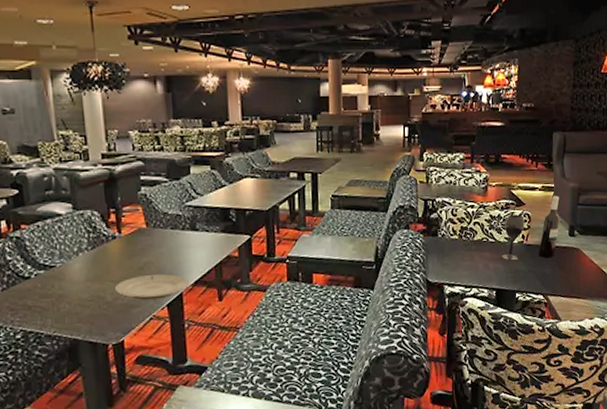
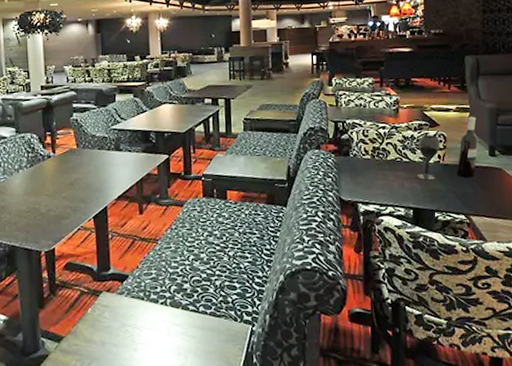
plate: present [114,274,188,300] -> none [48,189,113,212]

